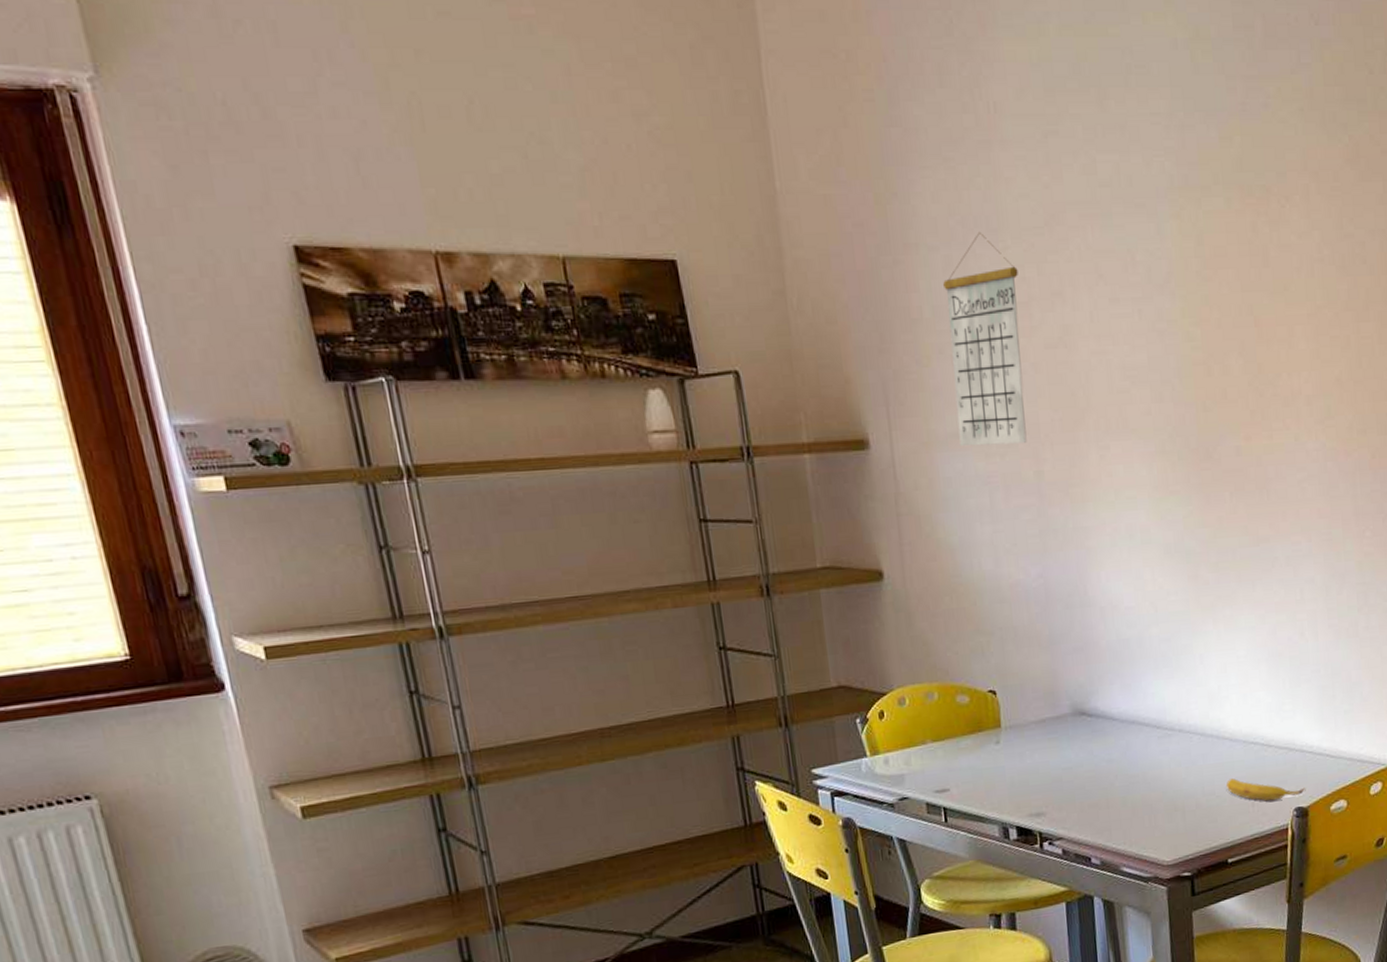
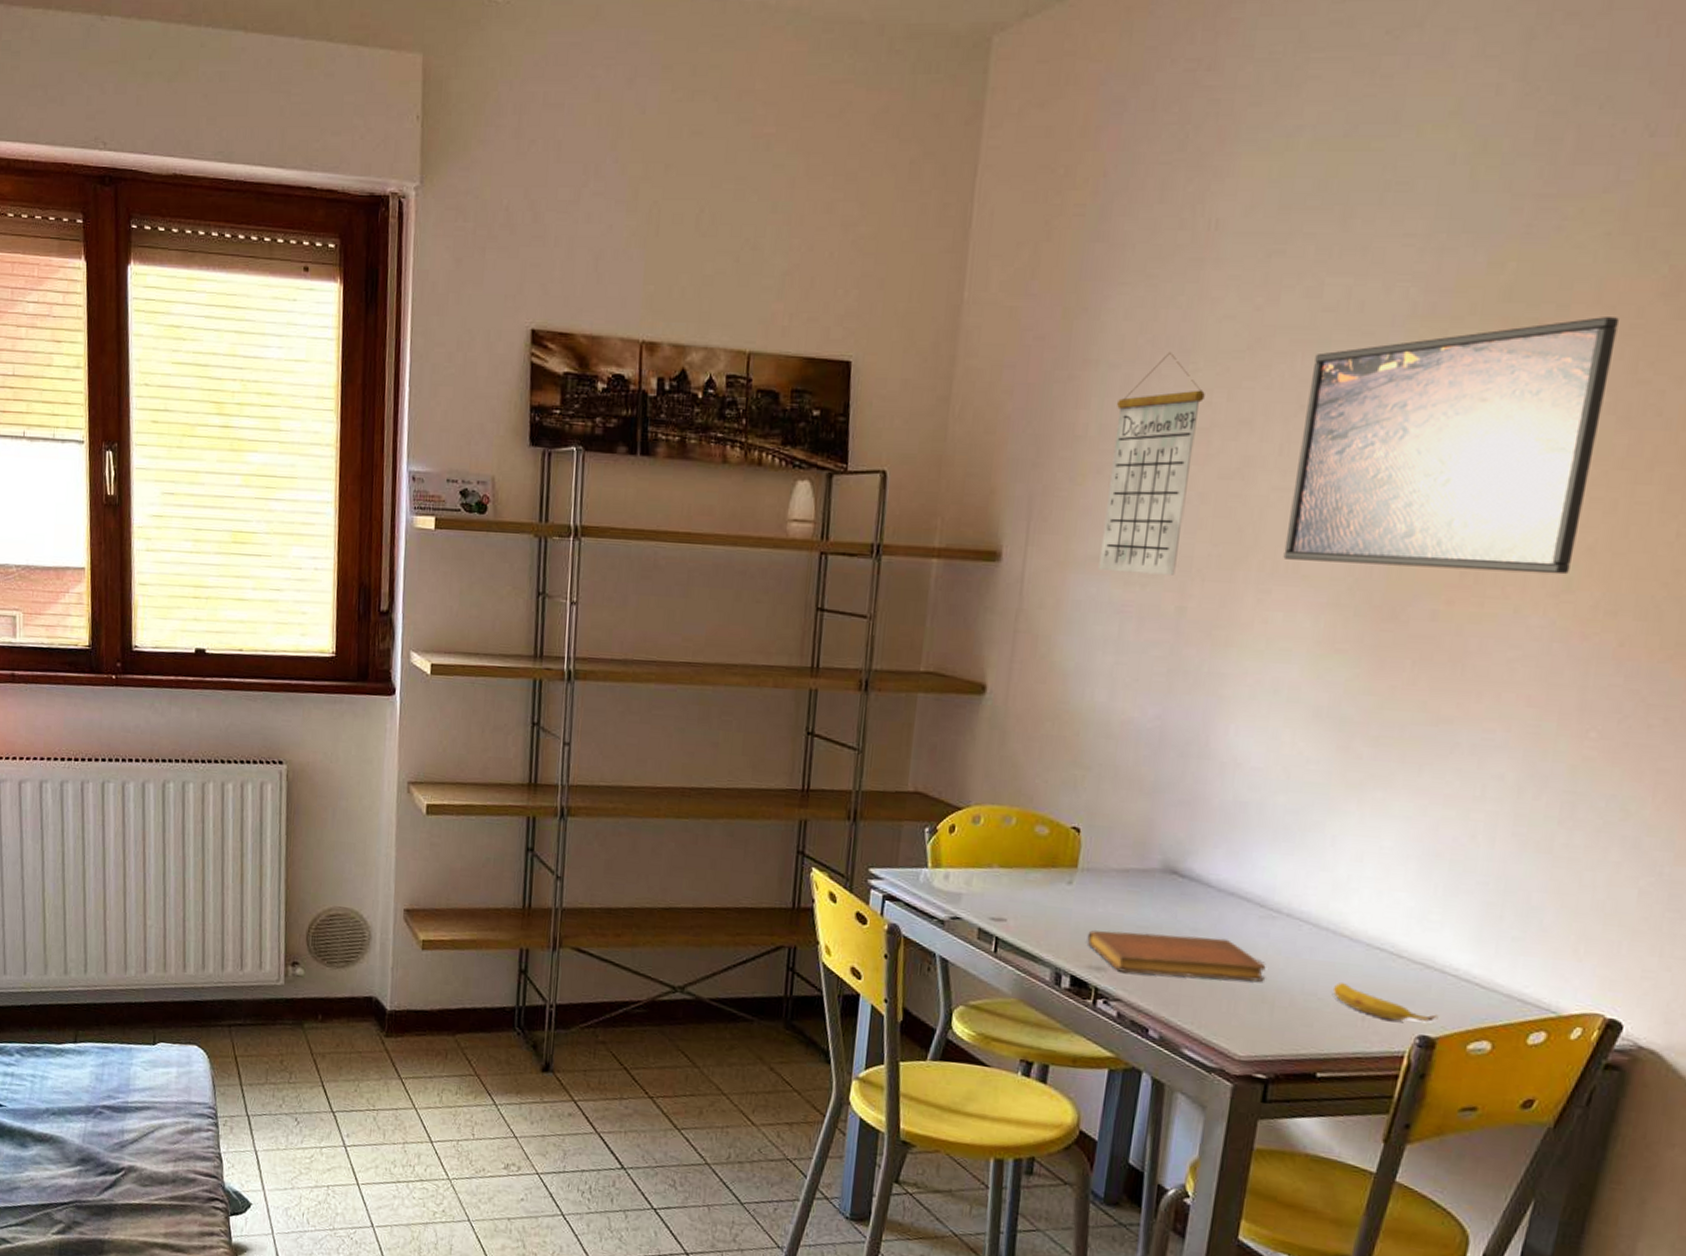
notebook: none [1022,762,1173,813] -> present [1087,930,1266,982]
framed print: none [1102,182,1328,416] -> present [1283,317,1619,575]

